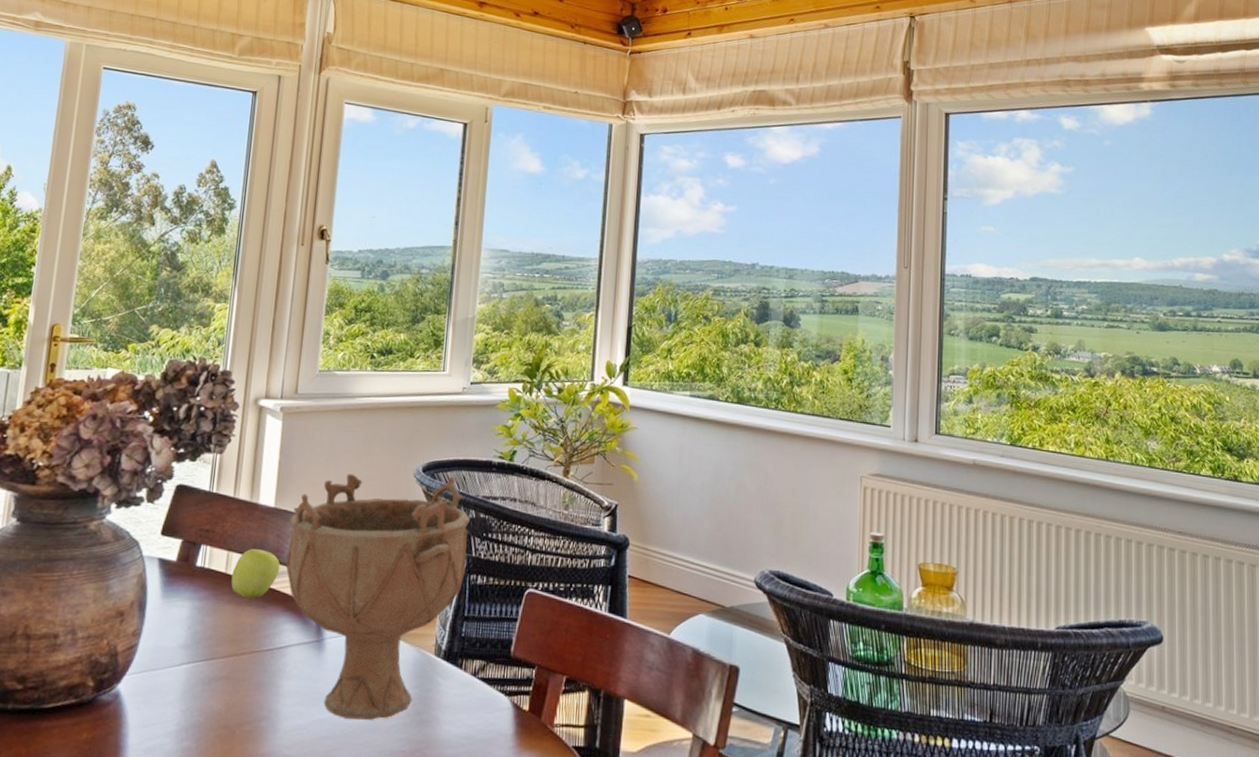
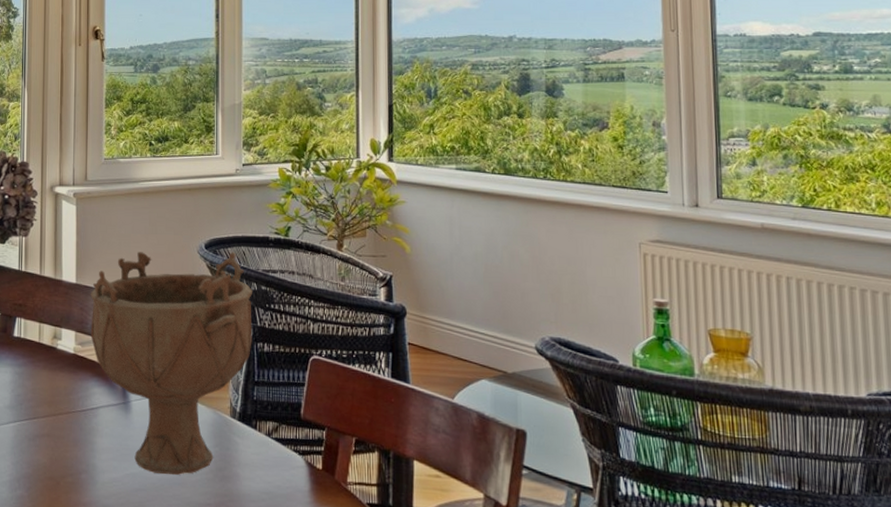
apple: present [231,549,280,599] -> none [45,321,86,365]

